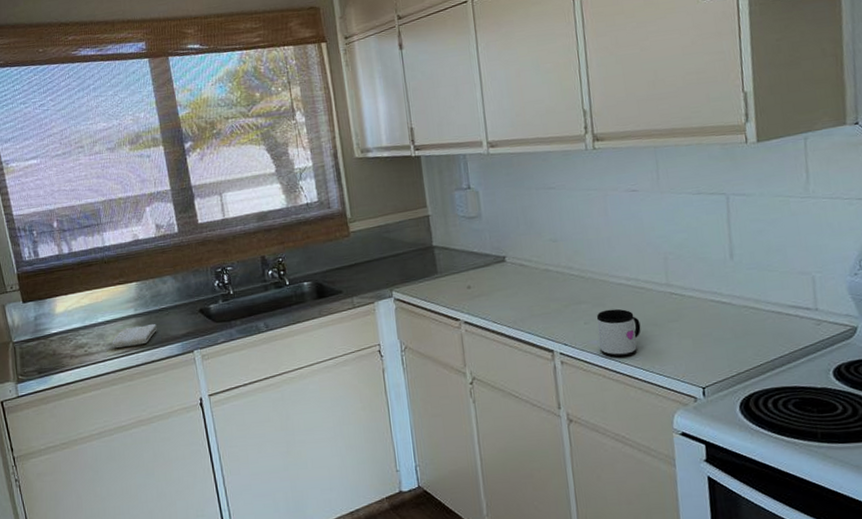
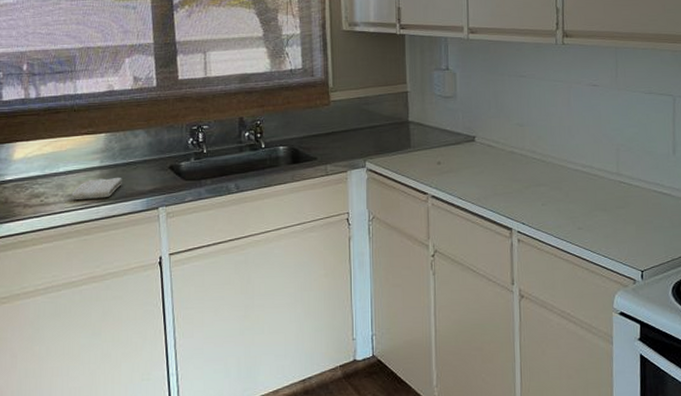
mug: present [596,308,641,358] -> none [553,193,592,239]

